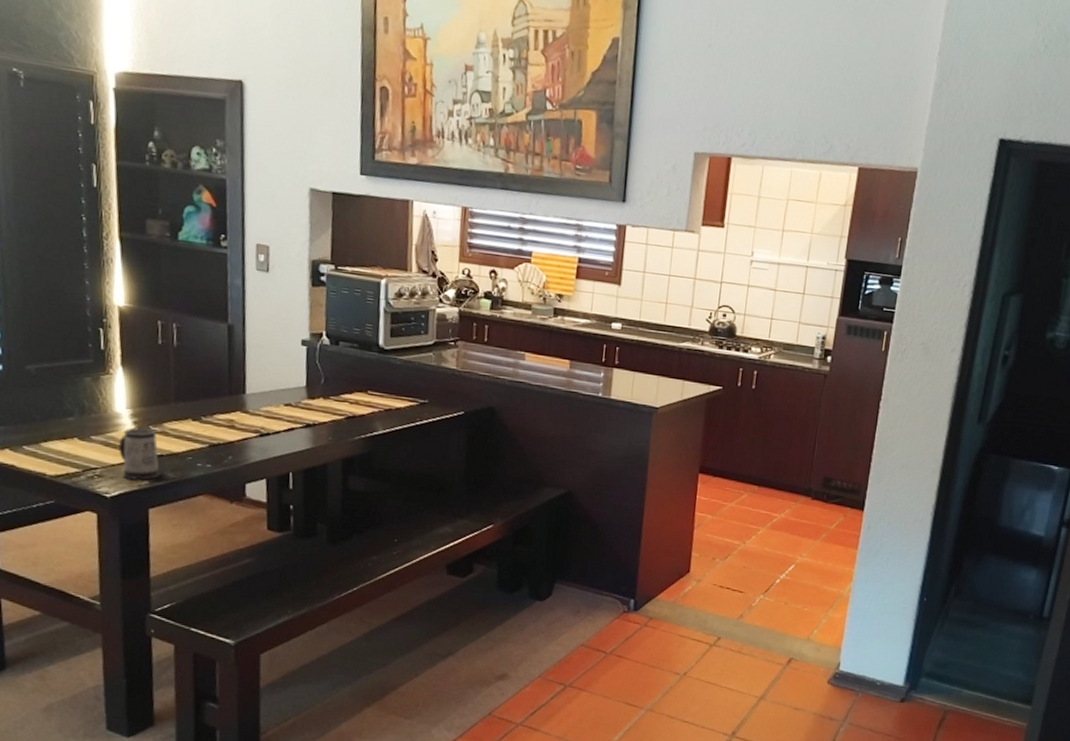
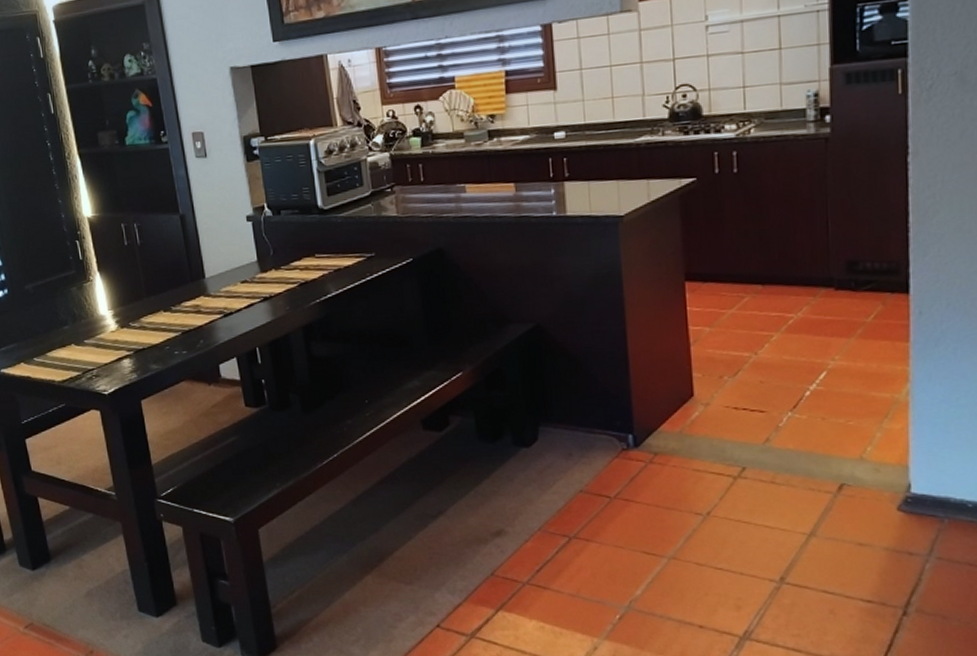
mug: present [119,427,161,481] -> none [107,325,146,375]

